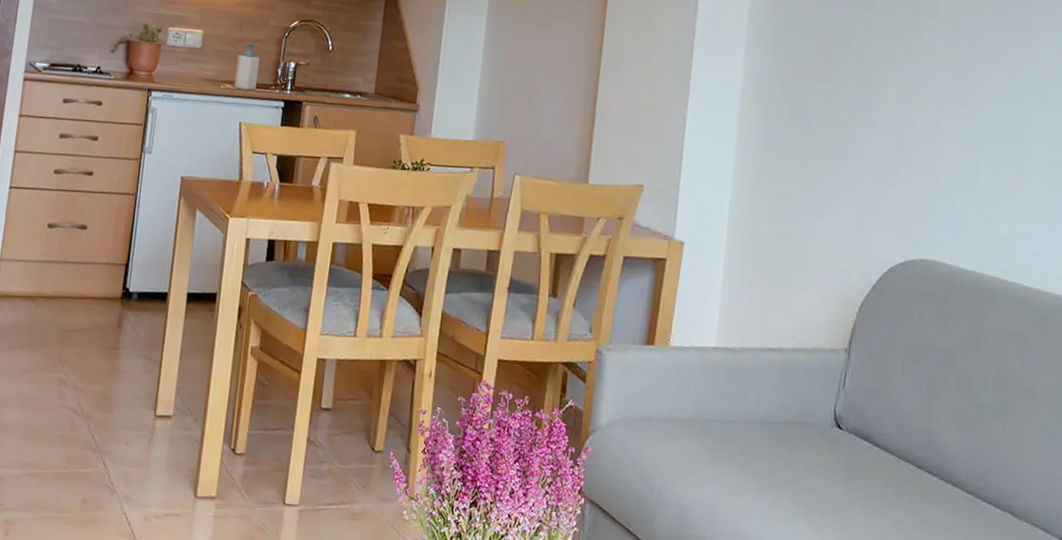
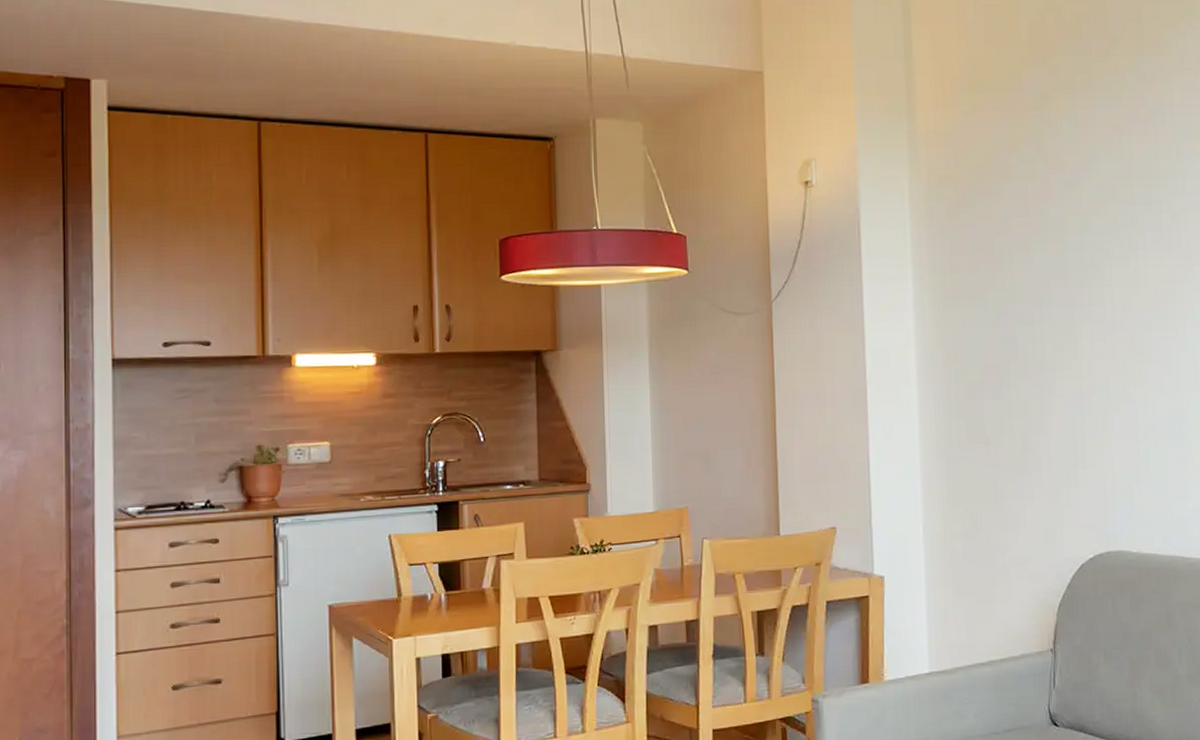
soap bottle: present [233,41,260,91] -> none [375,446,403,500]

